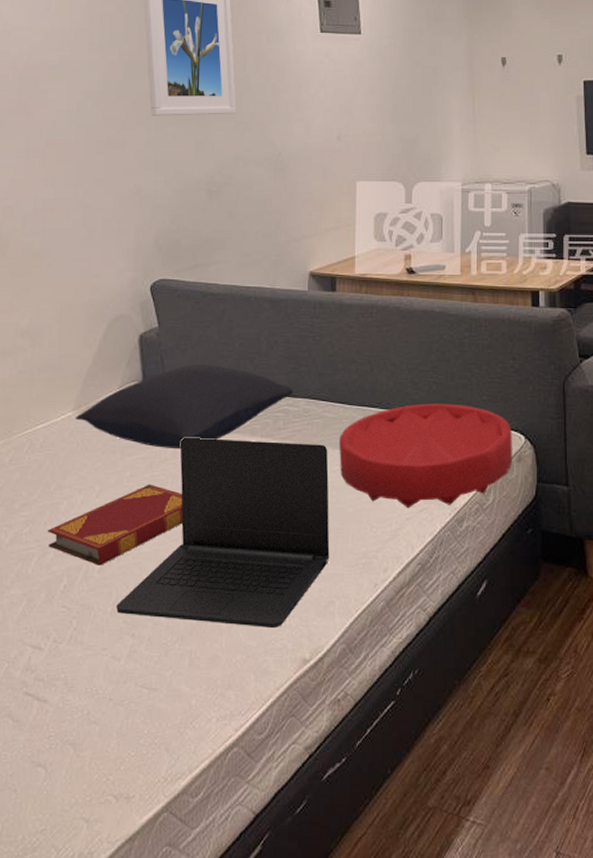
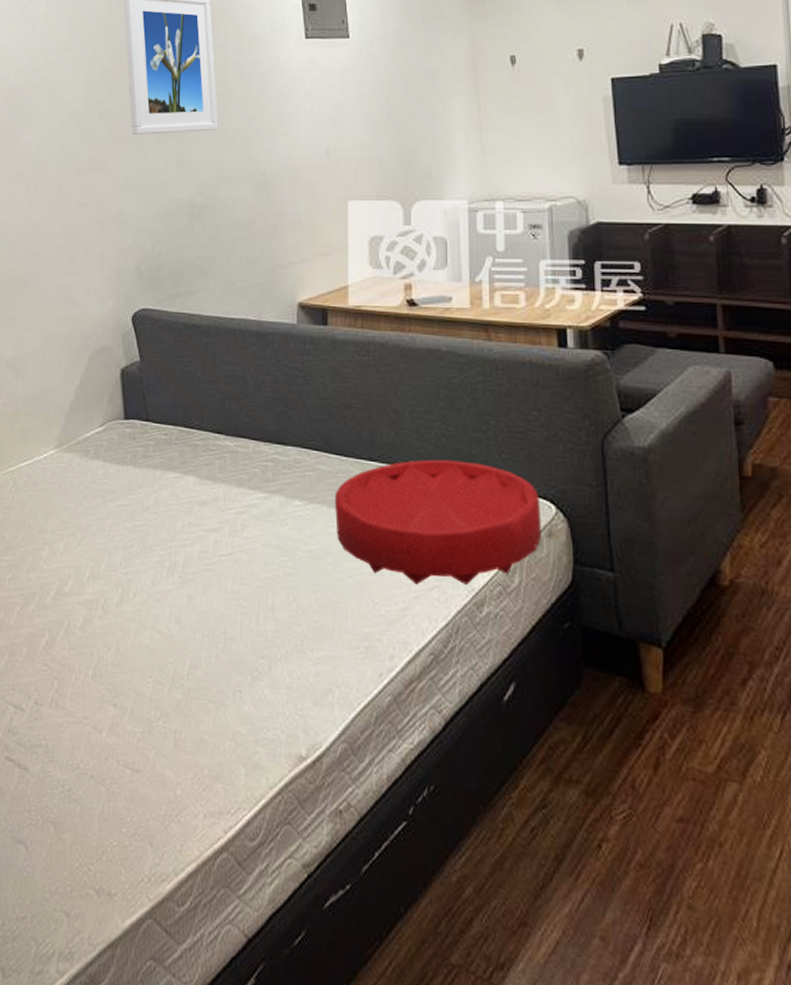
hardback book: present [48,484,183,566] -> none [30,534,166,622]
pillow: present [75,365,293,449] -> none [57,403,282,498]
laptop: present [116,438,330,627] -> none [98,485,327,714]

